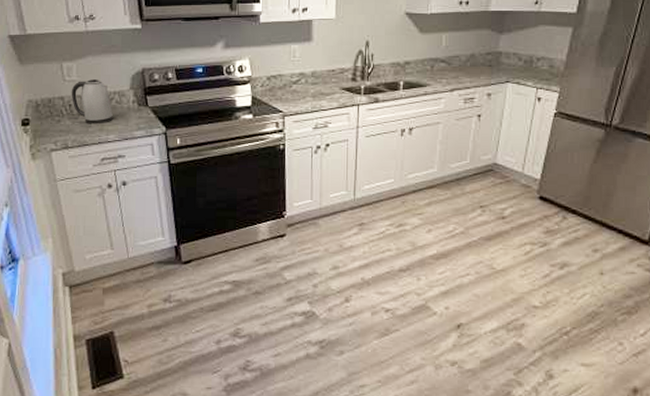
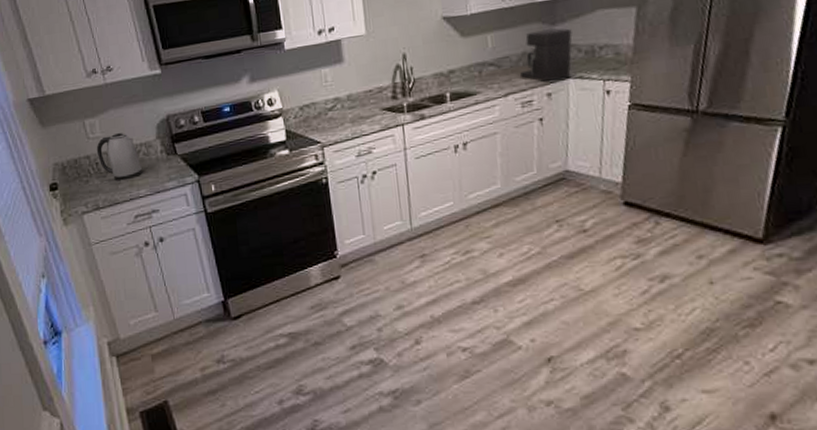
coffee maker: none [466,37,516,82] -> present [519,28,572,82]

